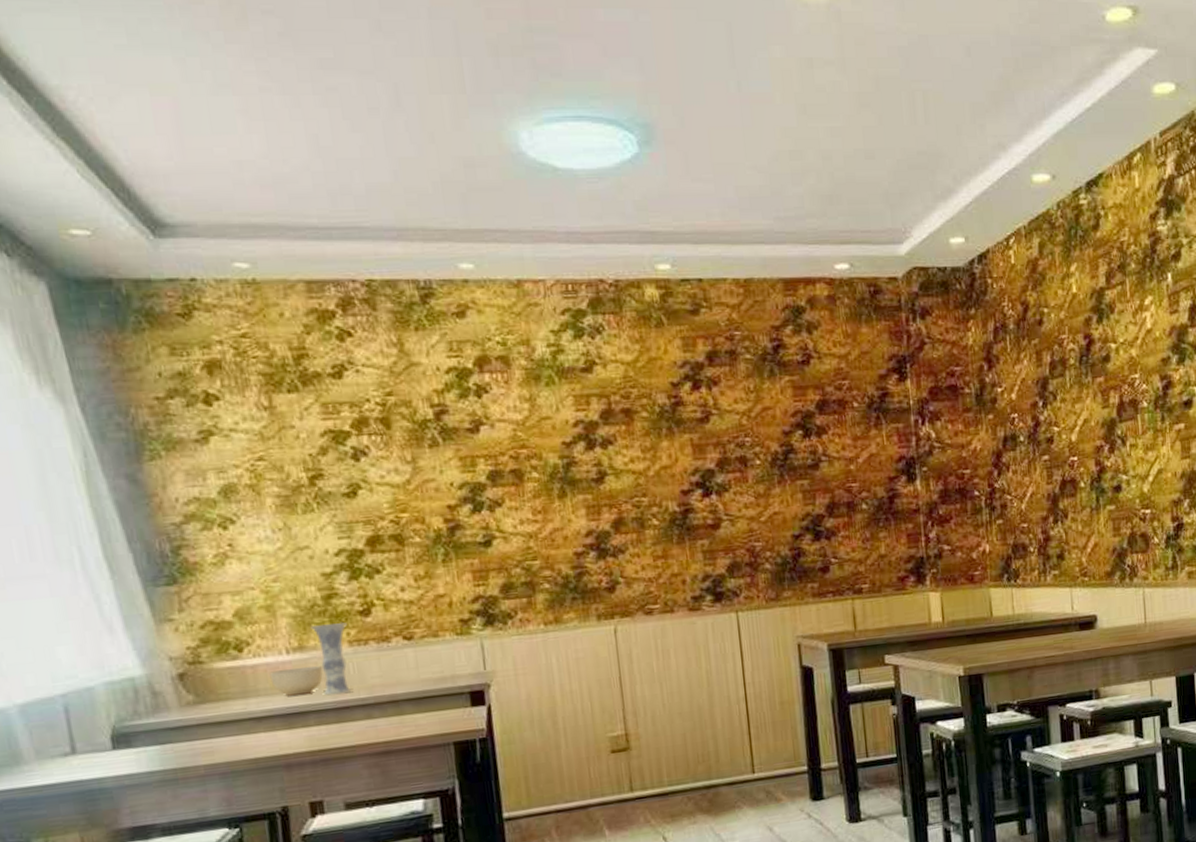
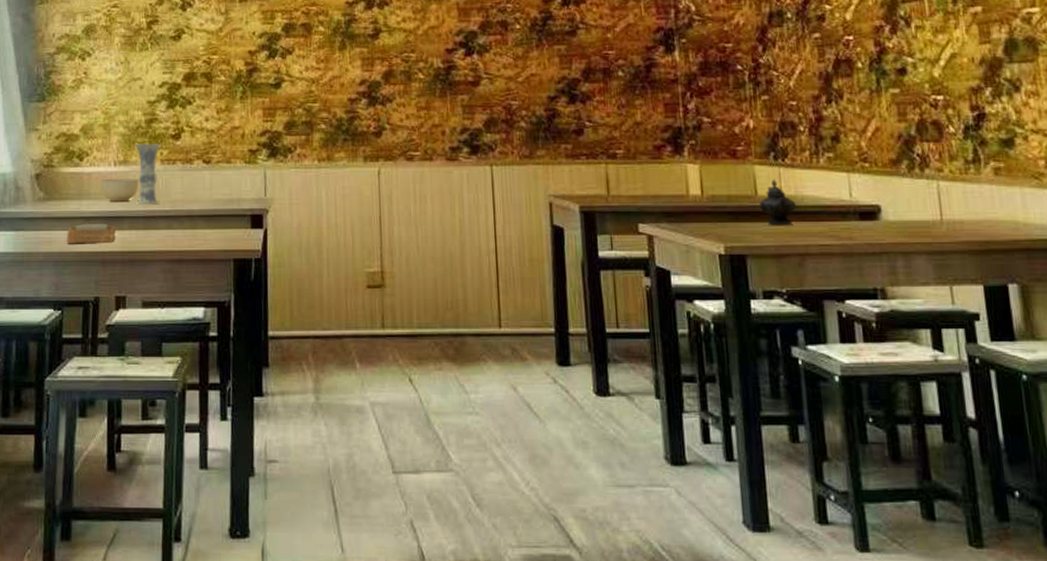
napkin holder: none [233,722,300,752] -> present [66,224,115,244]
teapot: none [994,599,1026,644] -> present [760,179,796,226]

